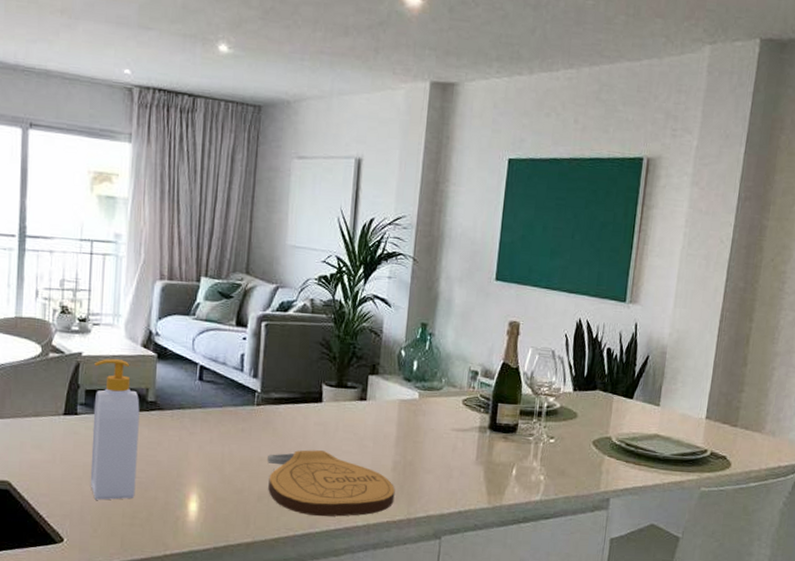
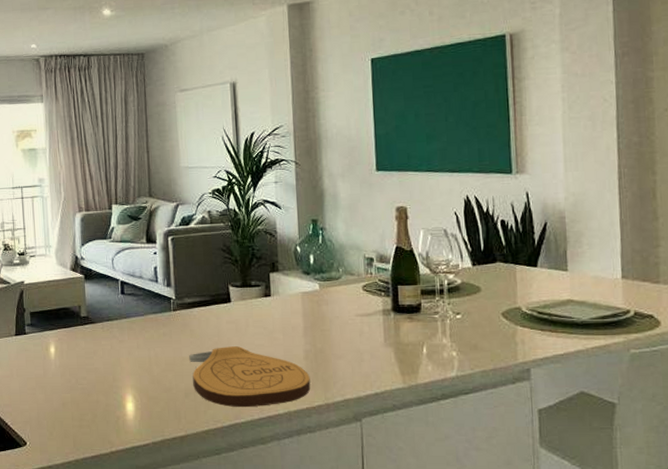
soap bottle: present [90,359,140,500] -> none [35,284,80,407]

